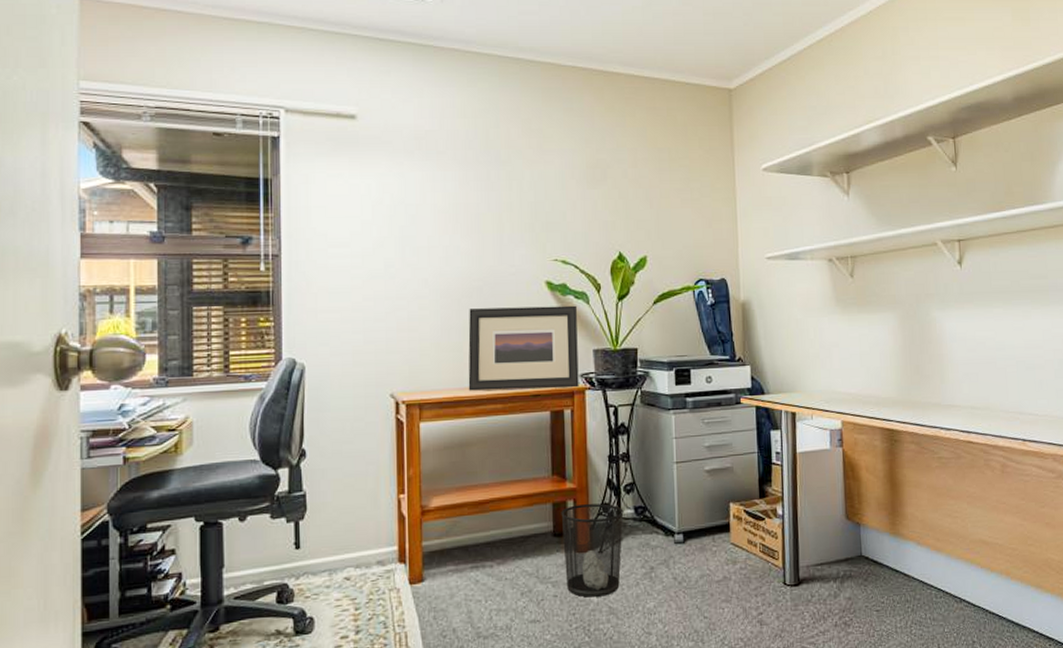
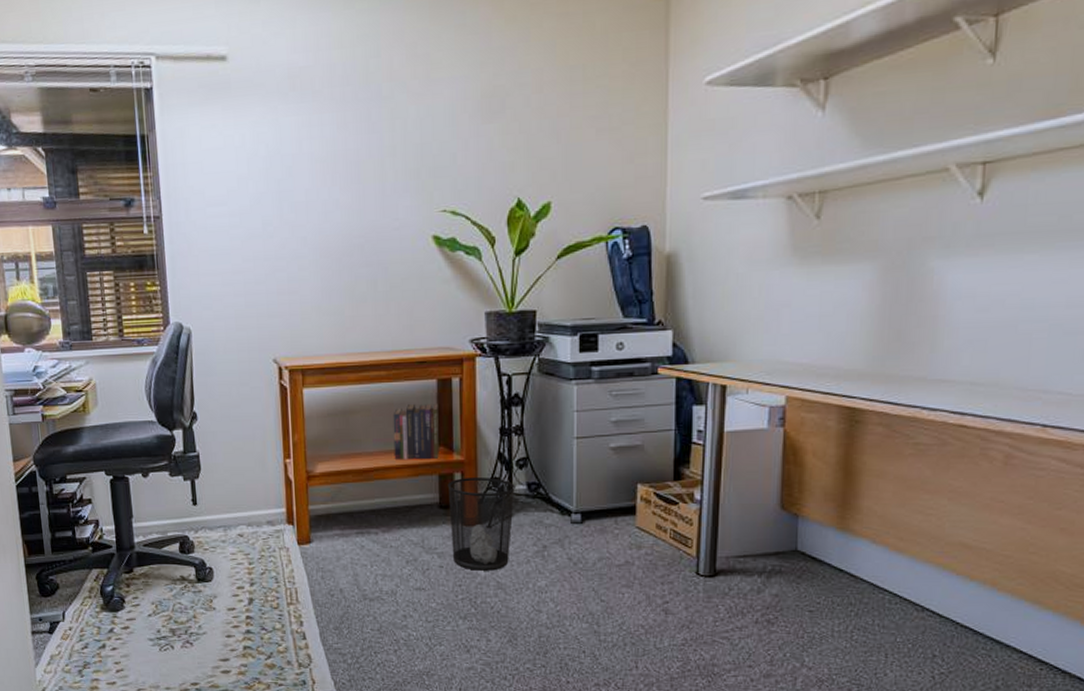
picture frame: present [468,305,579,391] -> none [350,262,469,357]
books: none [508,435,553,490] -> present [393,404,439,460]

